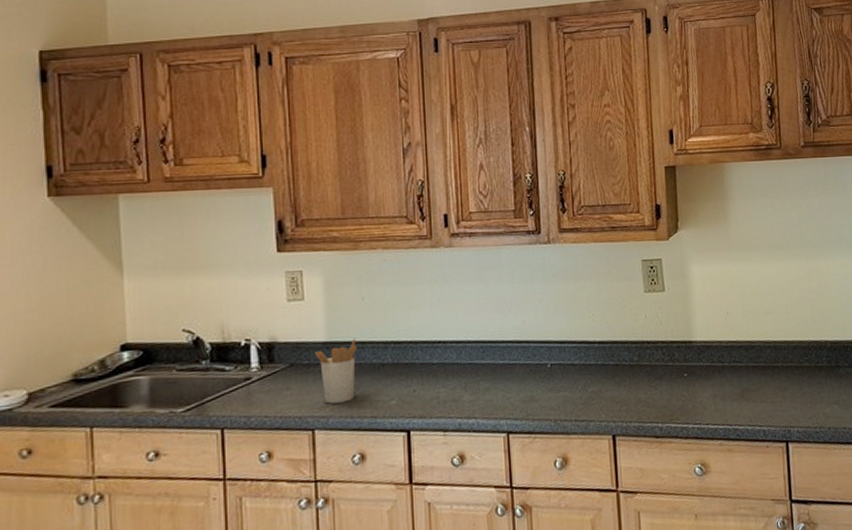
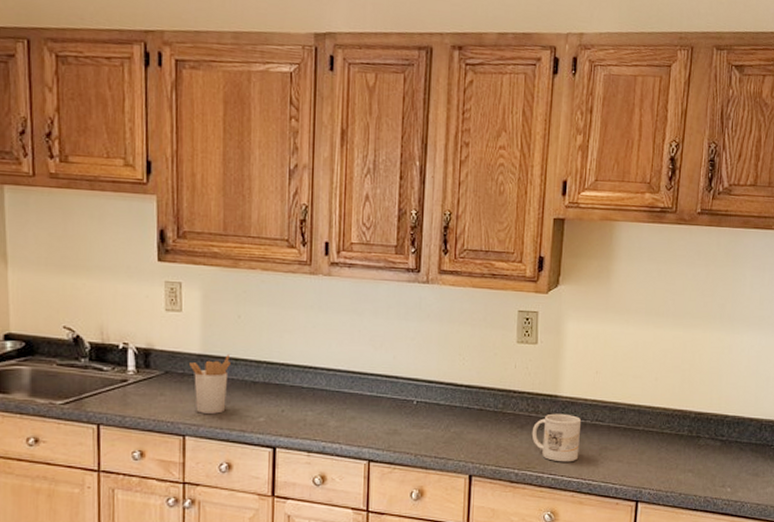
mug: none [670,359,722,410] -> present [531,413,582,462]

